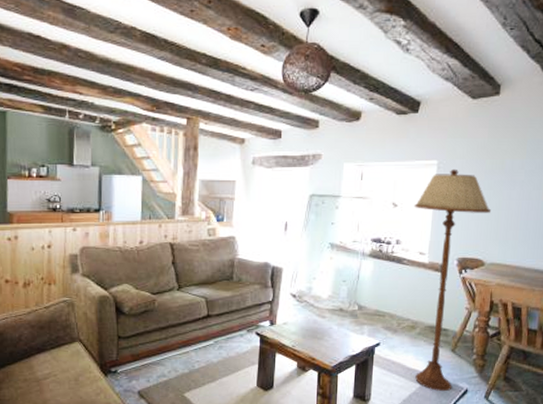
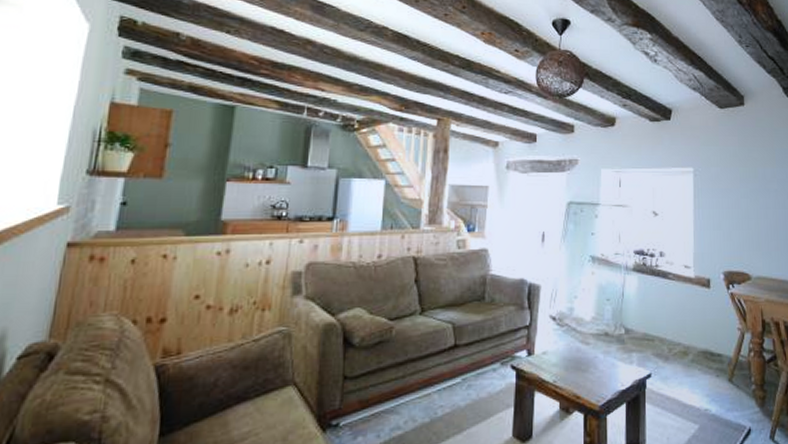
floor lamp: present [414,169,492,392] -> none [674,176,751,433]

